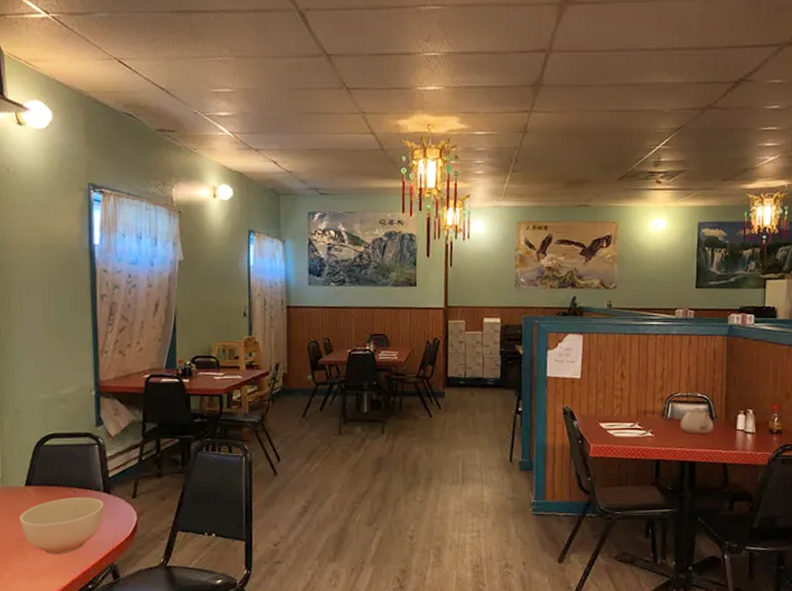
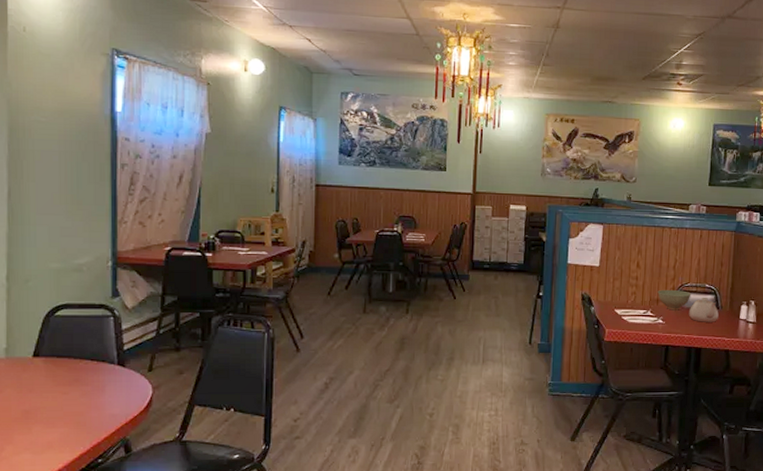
bowl: present [19,497,104,554] -> none [25,370,118,427]
bowl: none [645,400,682,422] -> present [657,289,692,310]

